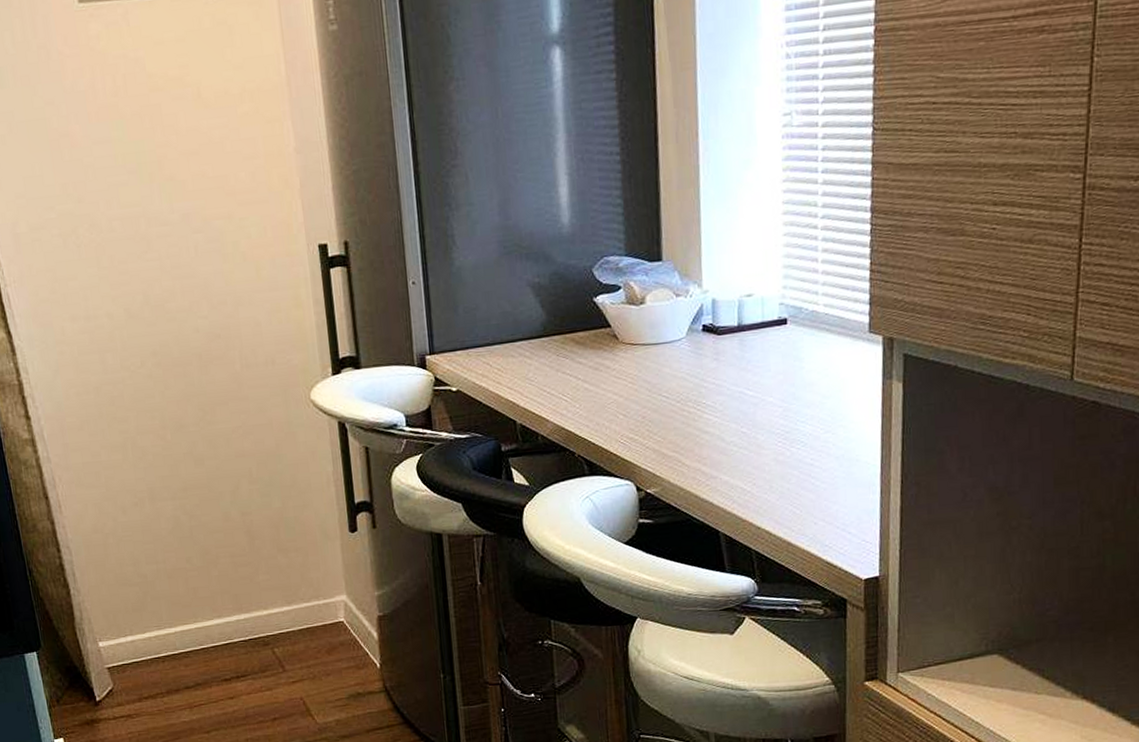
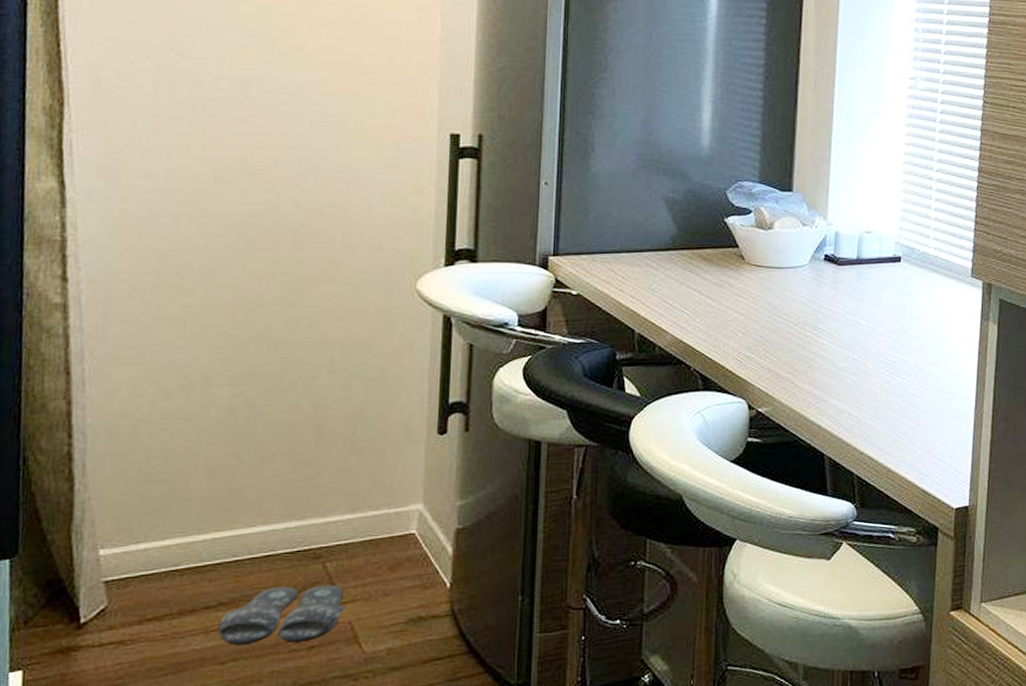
slippers: none [199,667,296,717] -> present [219,584,346,644]

